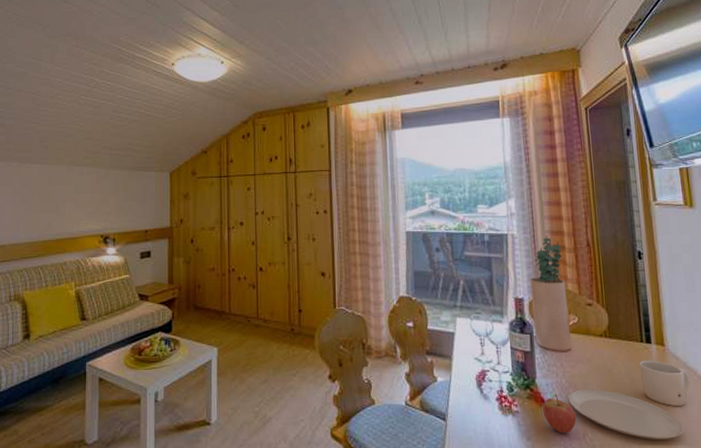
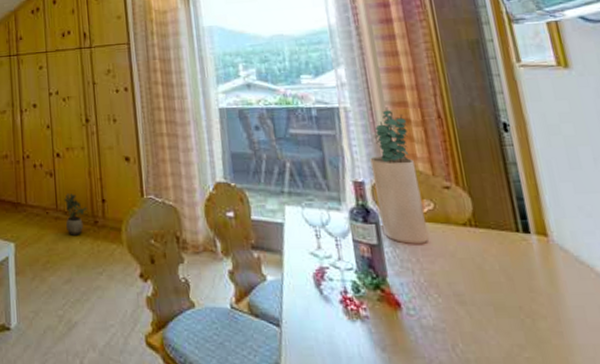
potted plant: none [264,304,285,341] -> present [63,194,87,236]
fruit: present [542,395,577,434] -> none [397,296,443,344]
plate: present [569,389,684,439] -> none [430,290,584,352]
mug: present [639,360,690,407] -> none [516,253,587,312]

